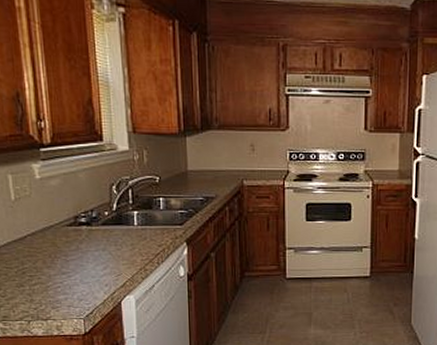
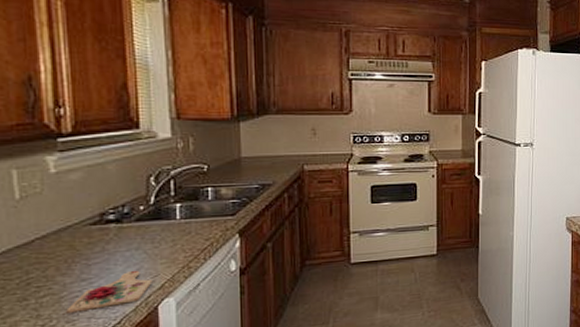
cutting board: none [52,268,116,300] -> present [66,270,152,313]

